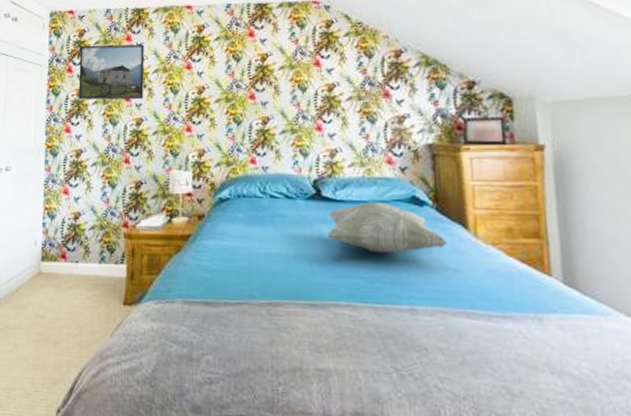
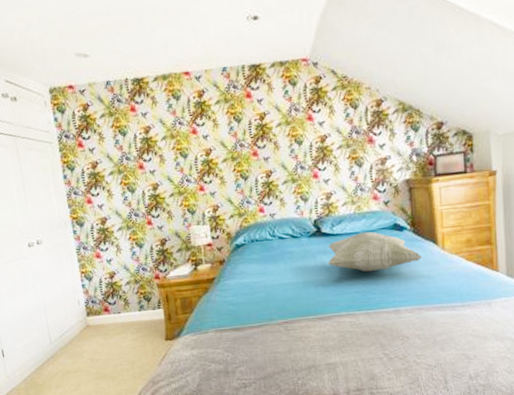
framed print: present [78,44,144,100] -> none [86,113,156,172]

